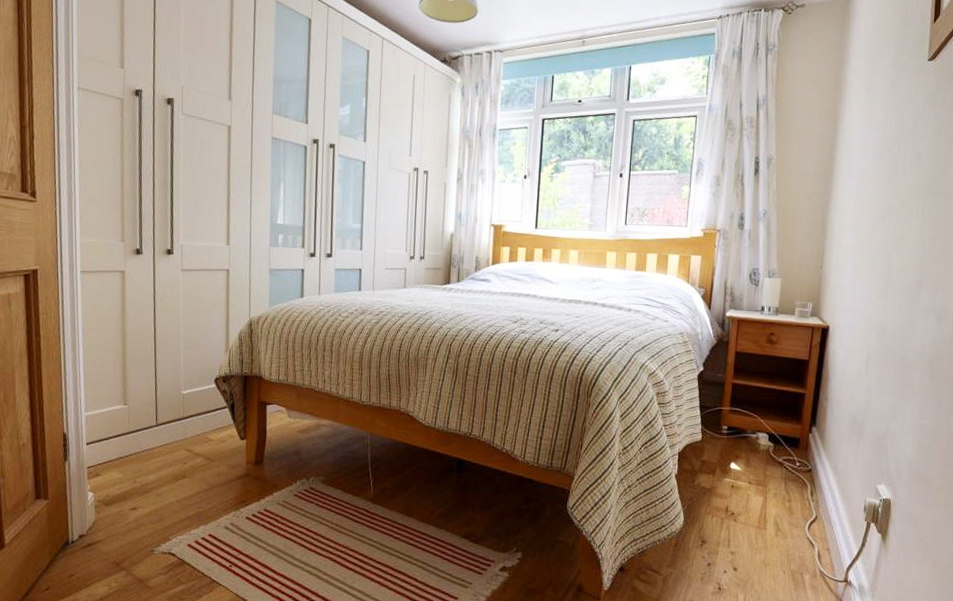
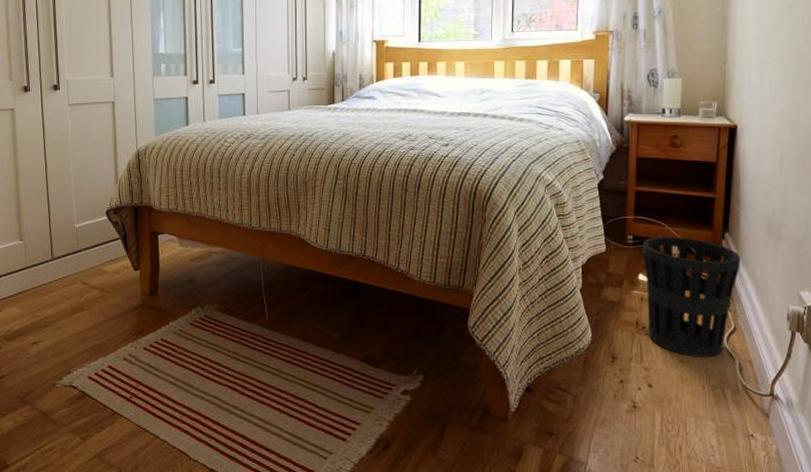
wastebasket: none [735,428,825,545] -> present [642,236,740,358]

